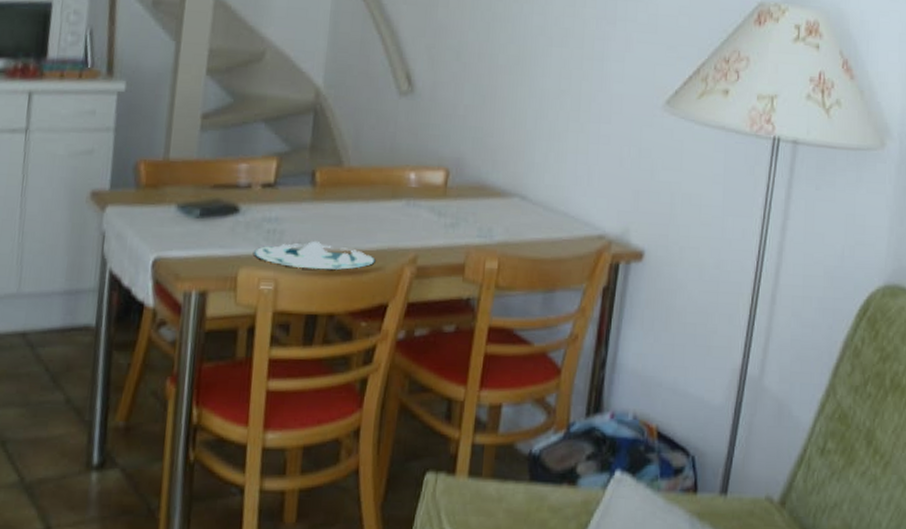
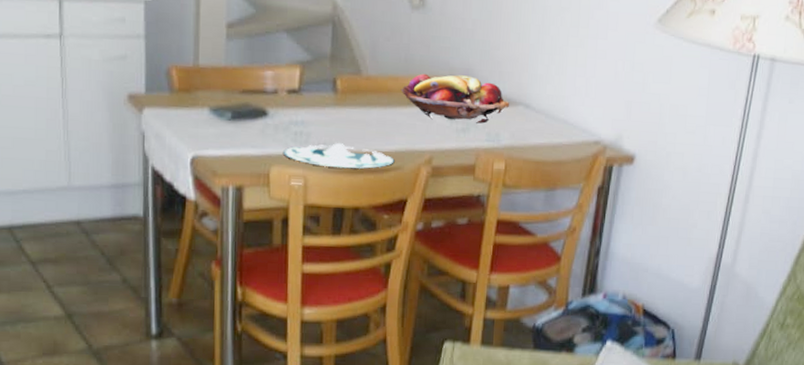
fruit basket: none [384,163,503,218] -> present [400,73,509,123]

